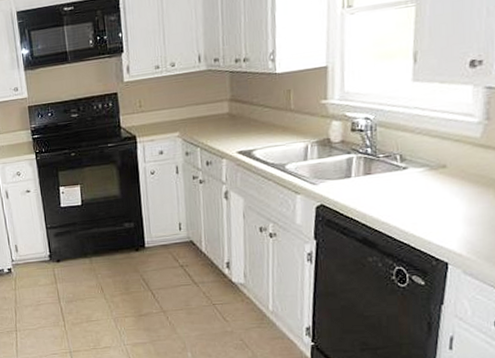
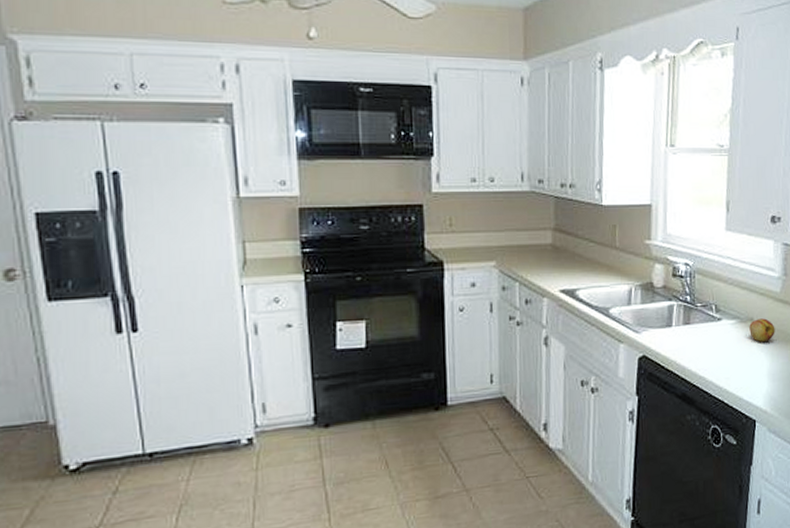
fruit: none [441,164,474,188] -> present [749,318,775,342]

